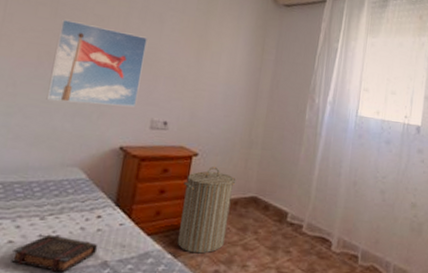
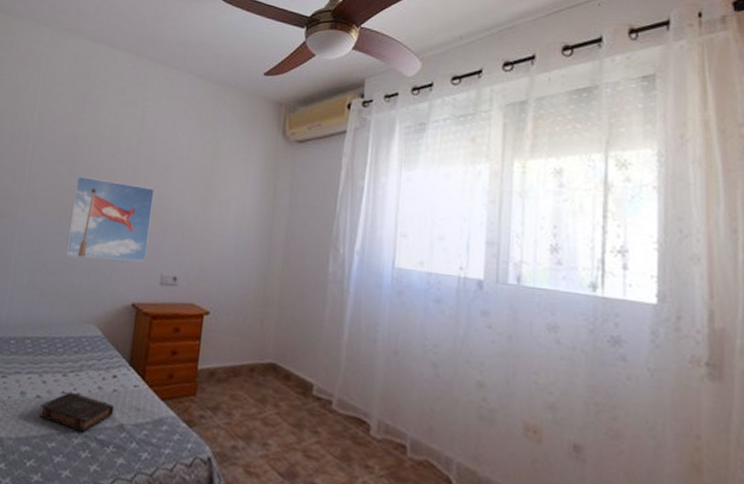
laundry hamper: present [177,167,236,254] -> none [191,327,252,426]

